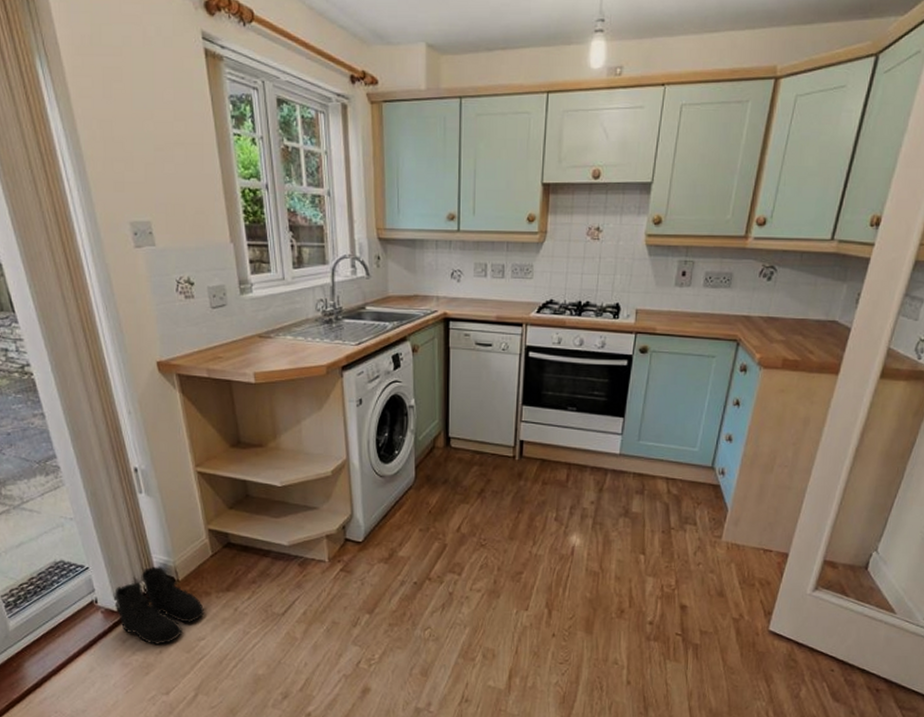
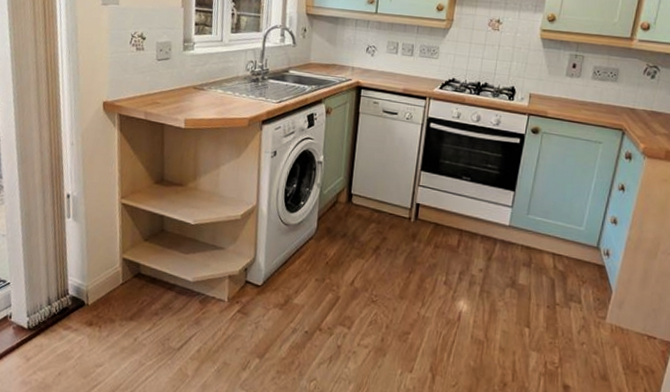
boots: present [114,566,205,646] -> none [27,288,108,368]

